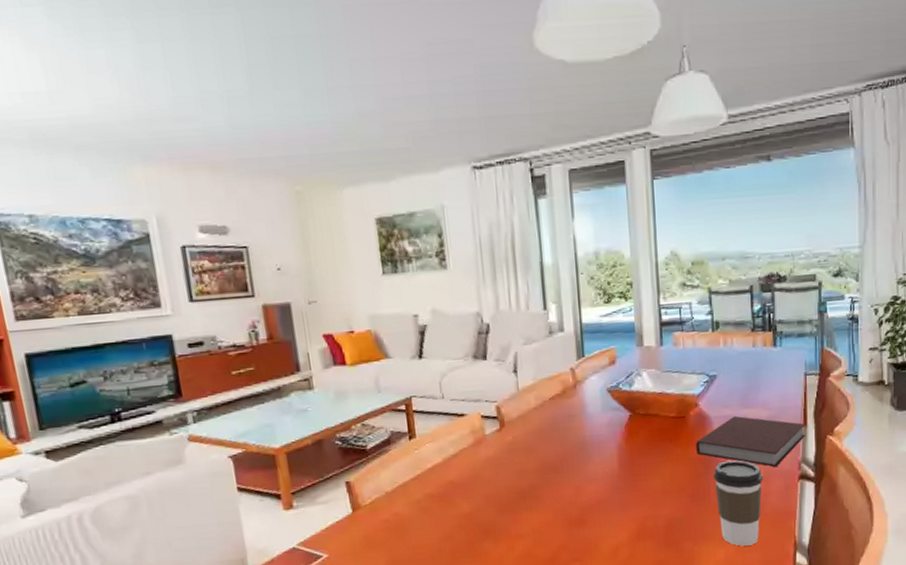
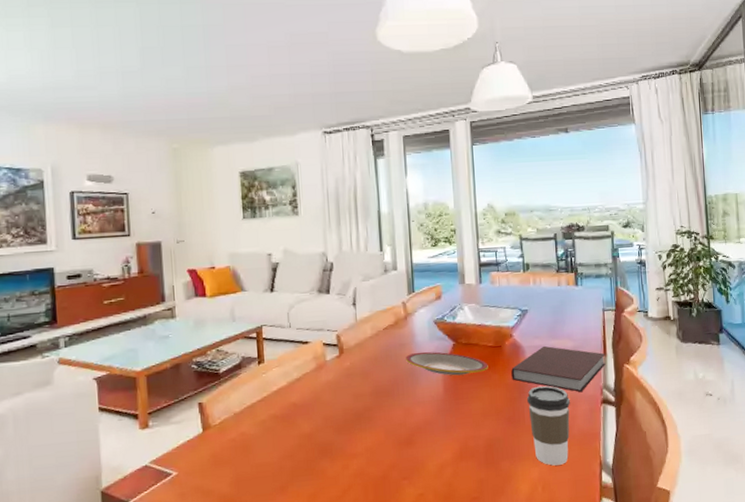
plate: none [575,423,670,450] -> present [406,351,488,376]

